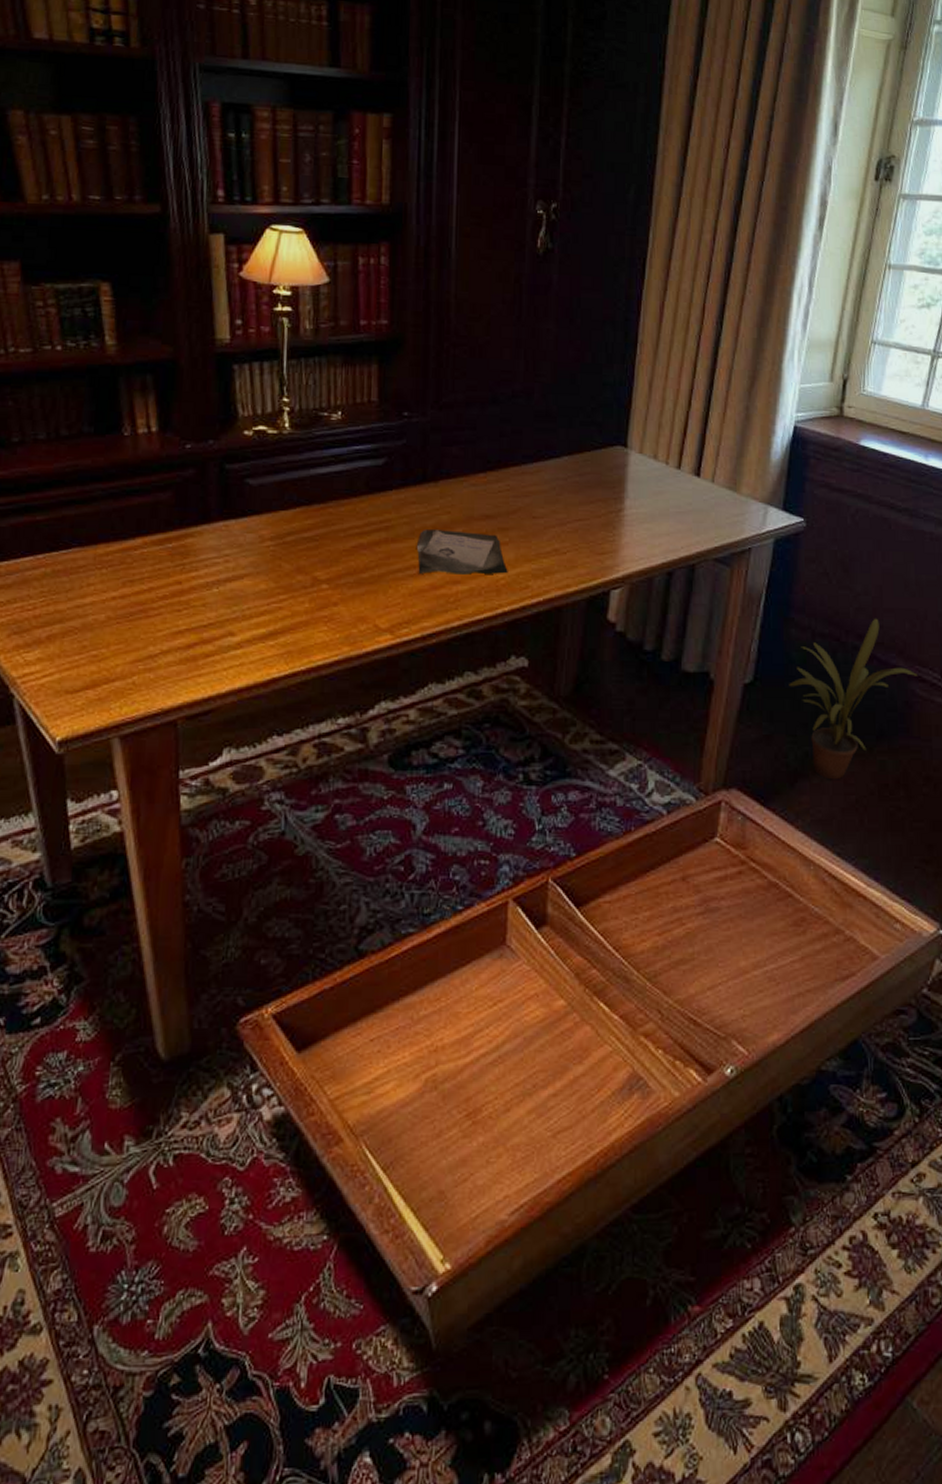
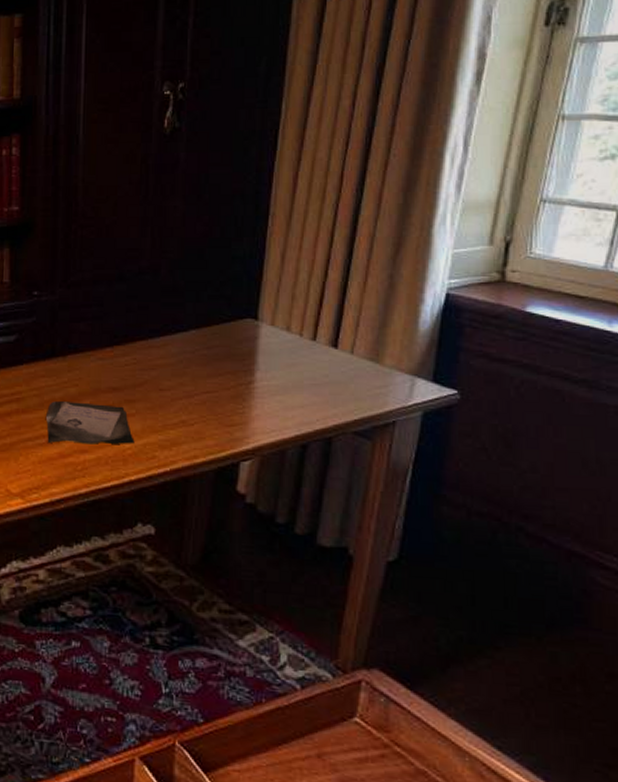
potted plant: present [789,618,917,780] -> none [440,497,598,669]

